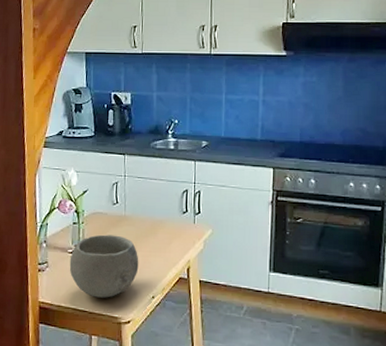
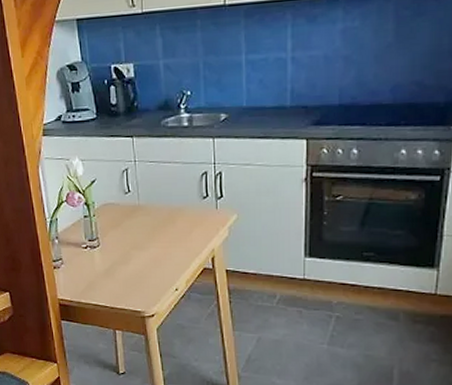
bowl: present [69,234,139,298] -> none [84,226,159,293]

